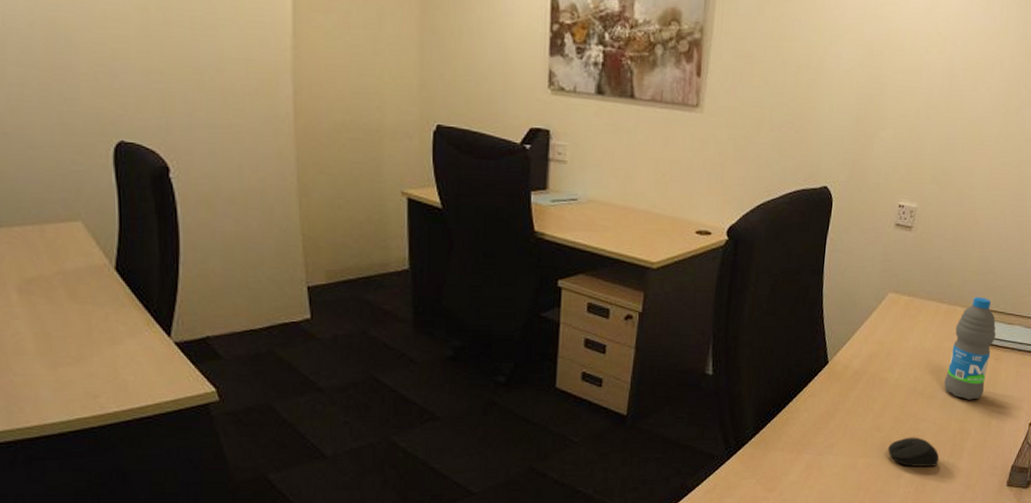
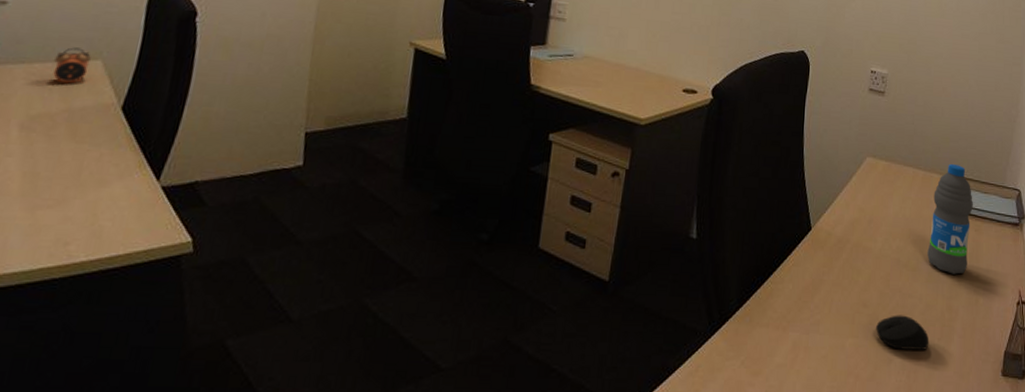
alarm clock: none [33,209,71,246] -> present [53,47,91,84]

